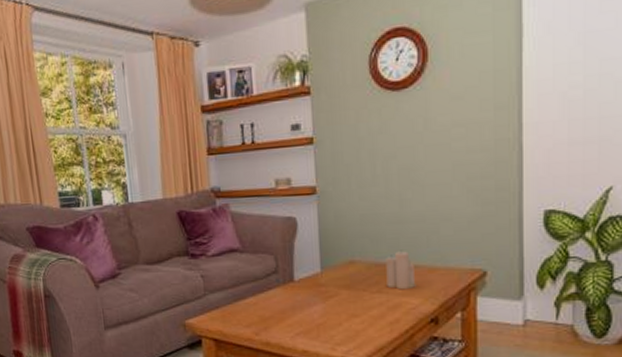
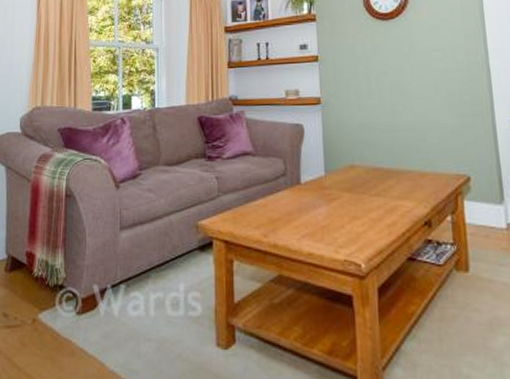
candle: present [386,250,416,290] -> none [382,156,410,194]

